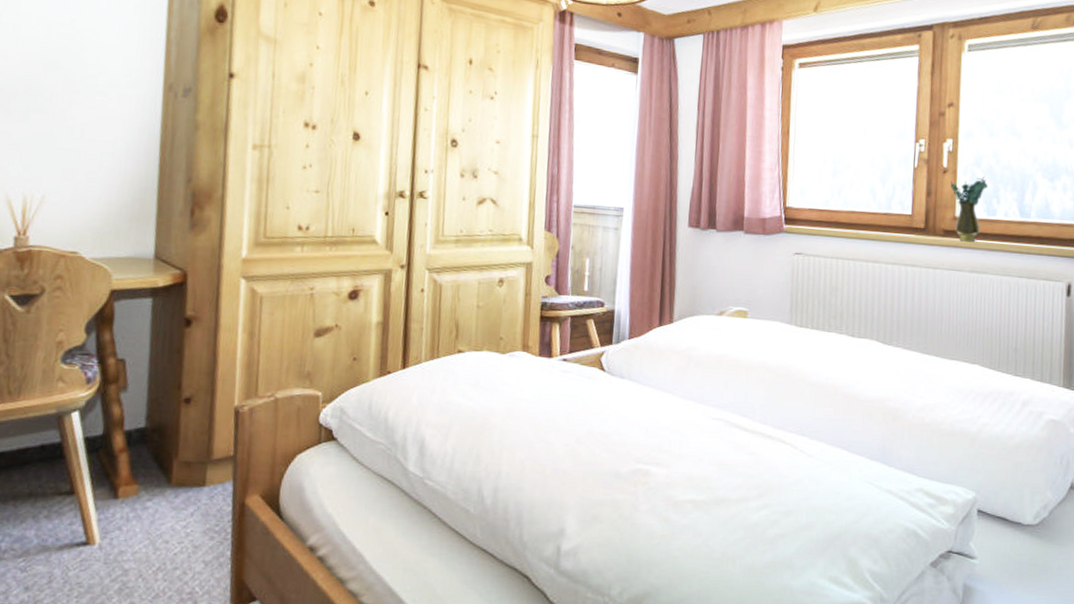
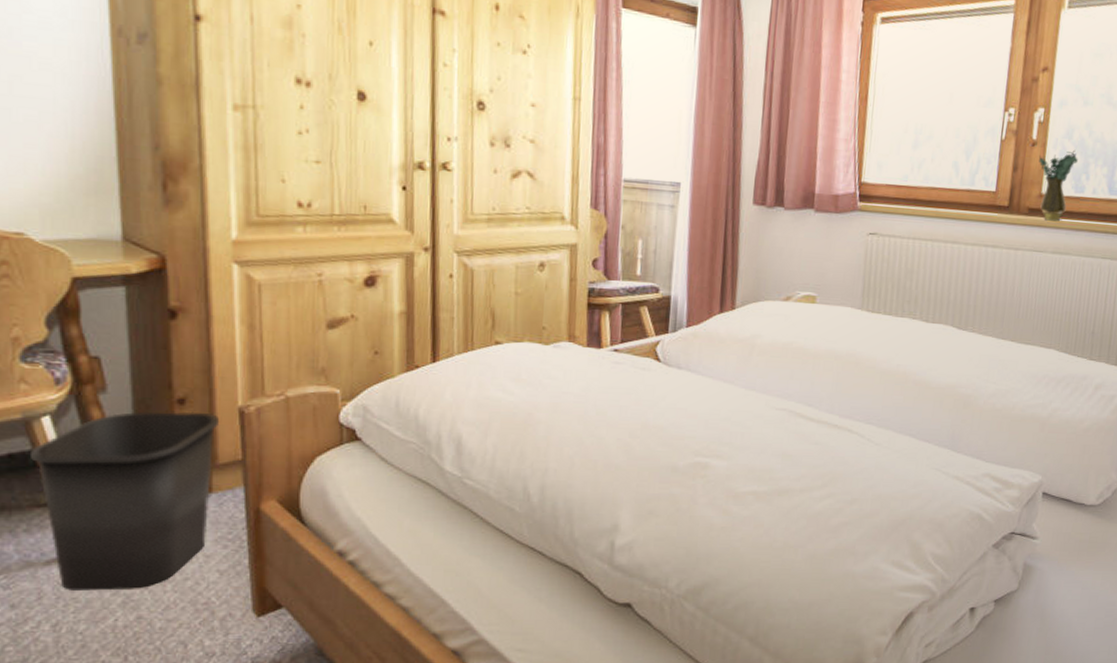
waste bin: none [59,409,217,577] -> present [31,411,219,591]

